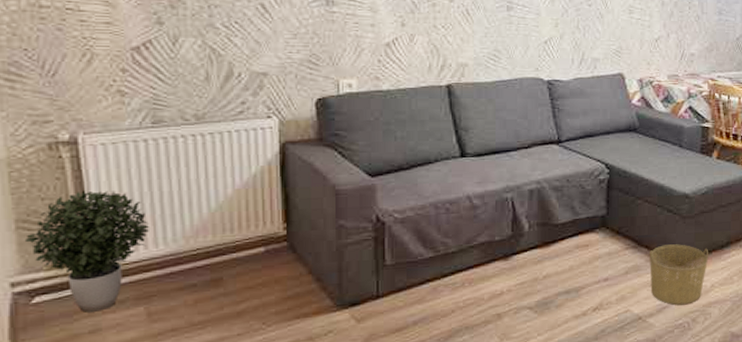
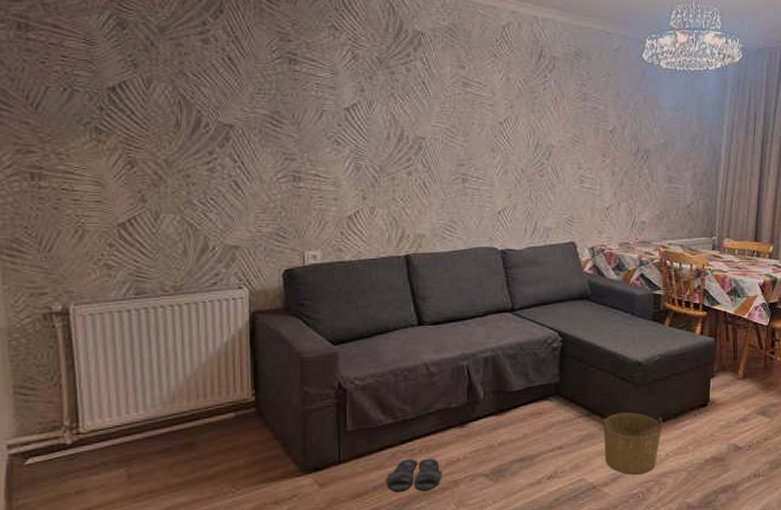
potted plant: present [24,190,149,313] -> none [20,358,130,474]
slippers: none [428,291,486,326] -> present [387,458,442,492]

